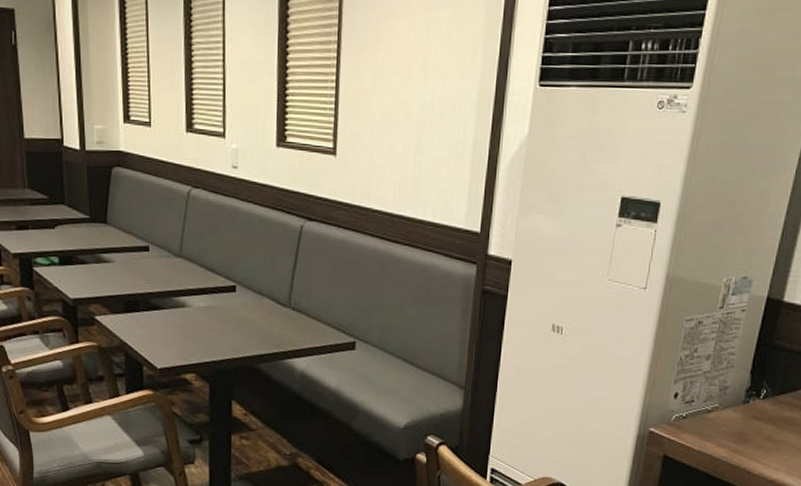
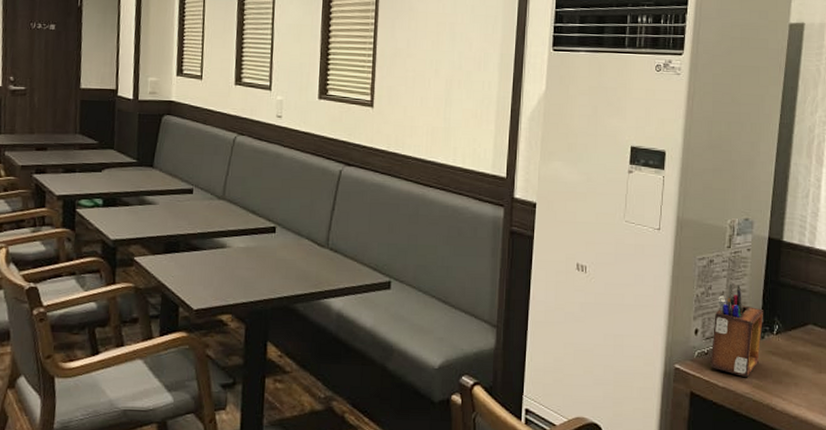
desk organizer: none [687,347,753,441] -> present [710,284,764,377]

